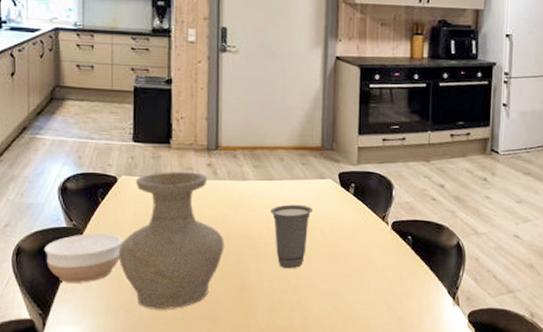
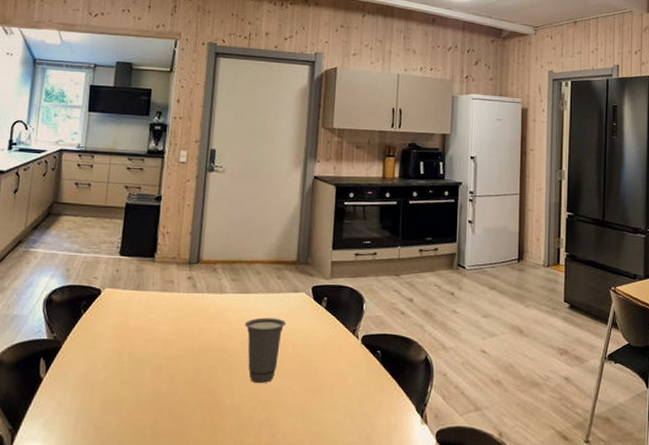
bowl: present [44,234,122,283] -> none [23,346,99,397]
vase: present [118,172,224,309] -> none [93,284,198,425]

